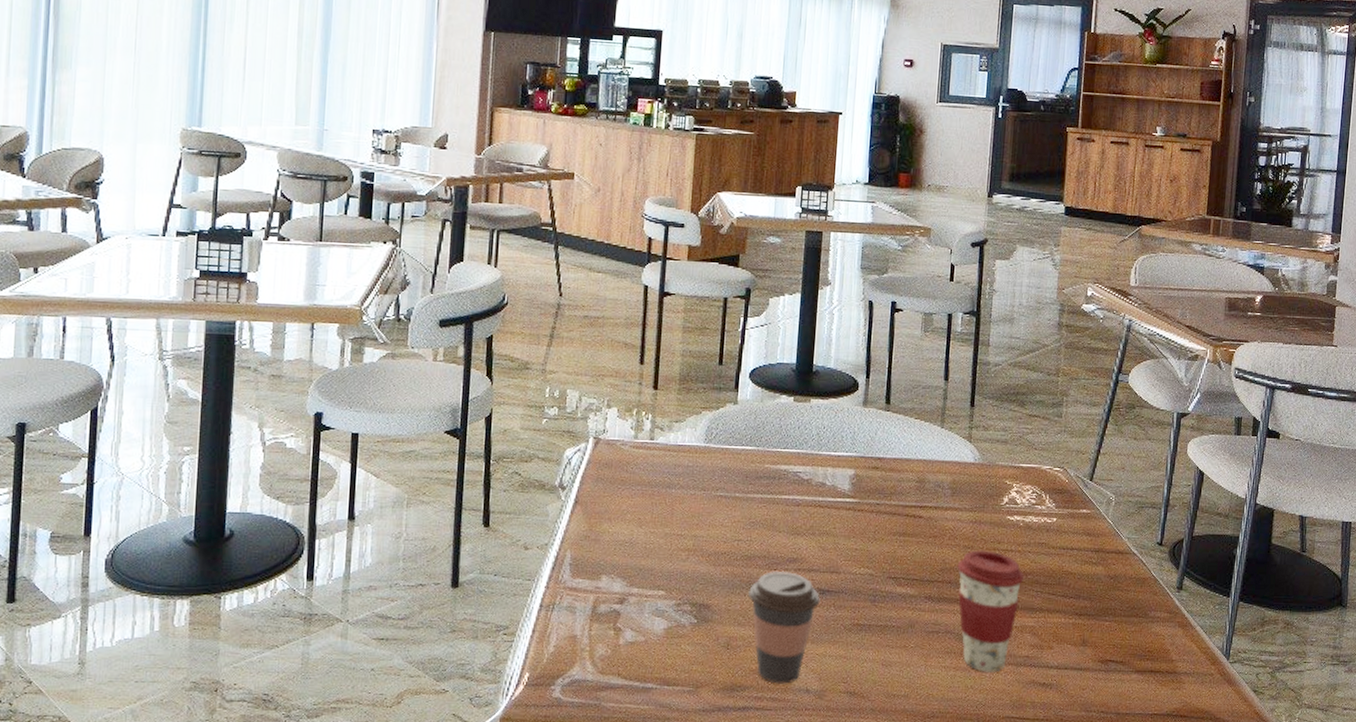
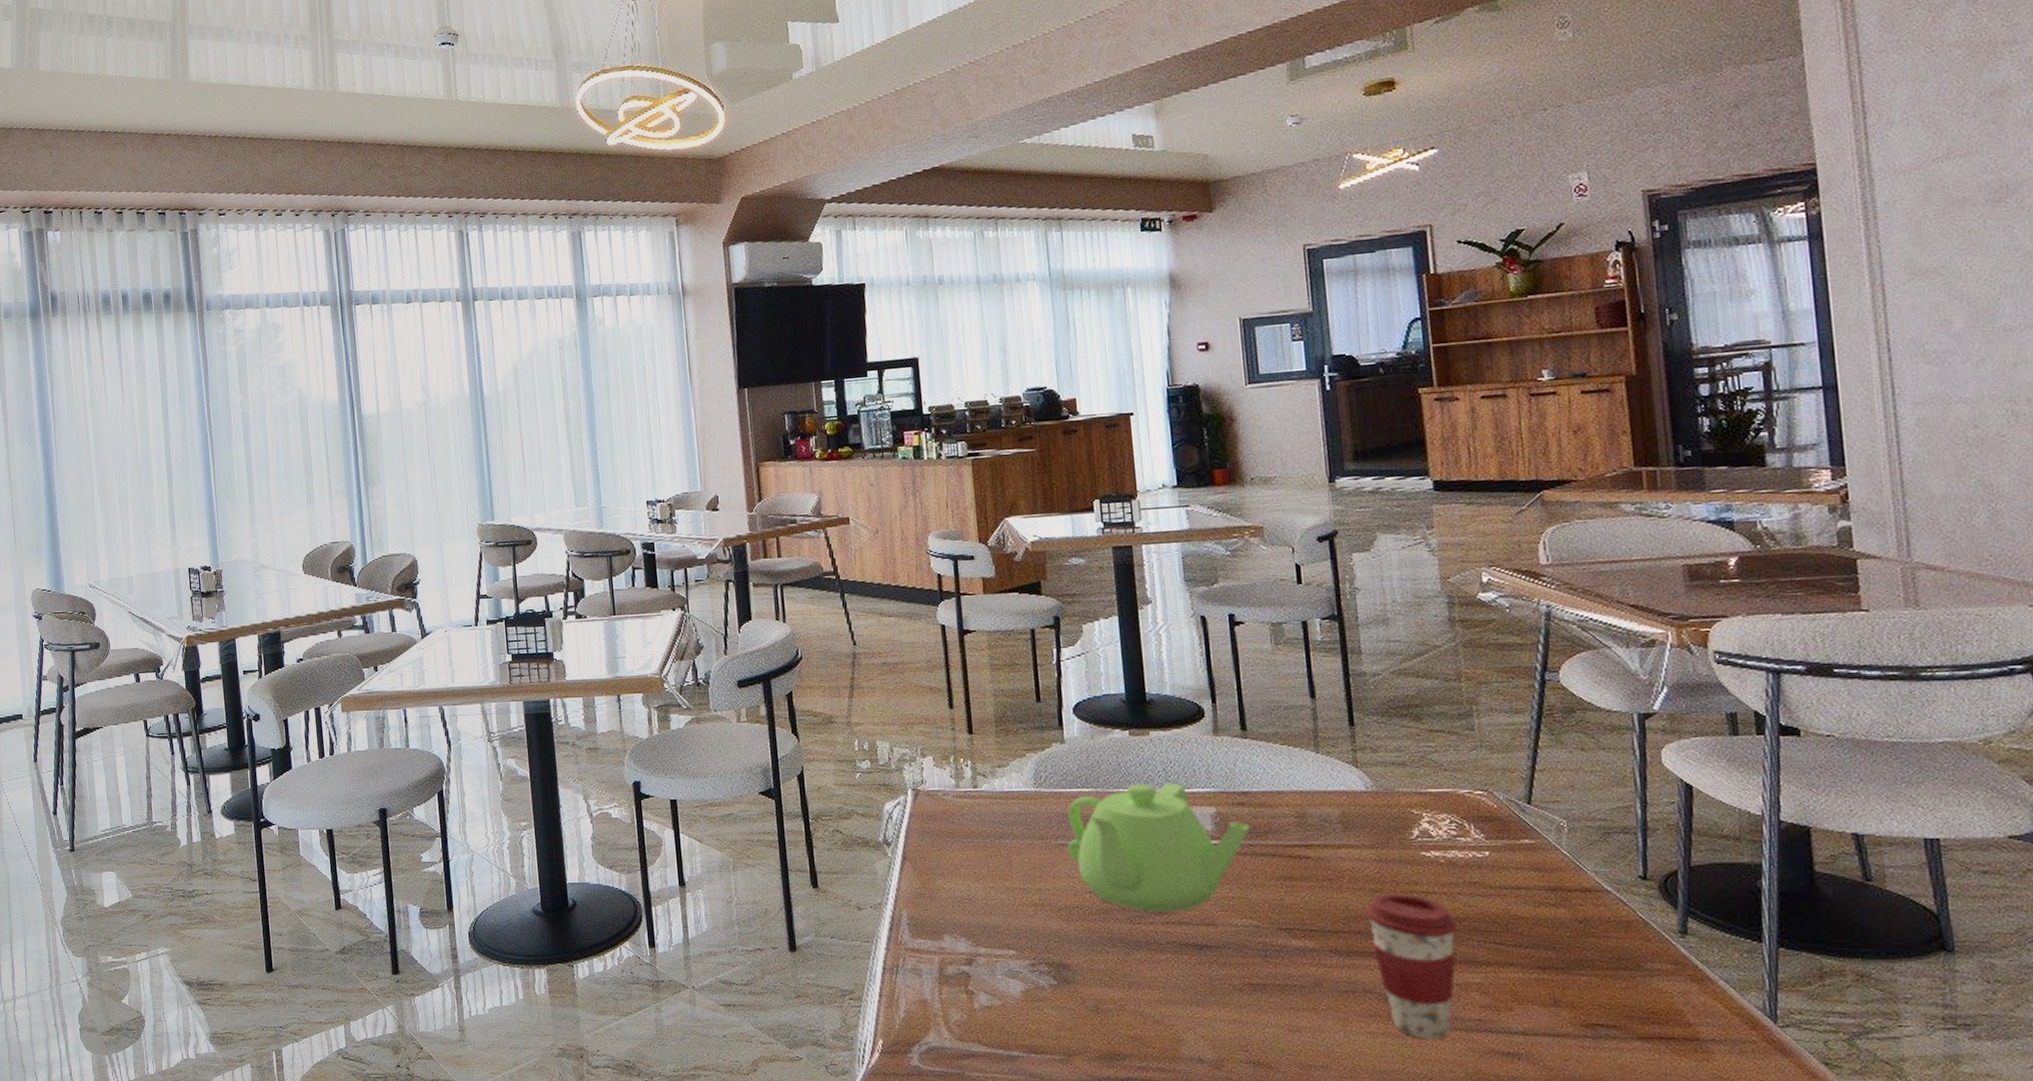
teapot: none [724,444,879,560] -> present [1067,782,1250,912]
coffee cup: present [748,570,821,684] -> none [1111,924,1199,1052]

